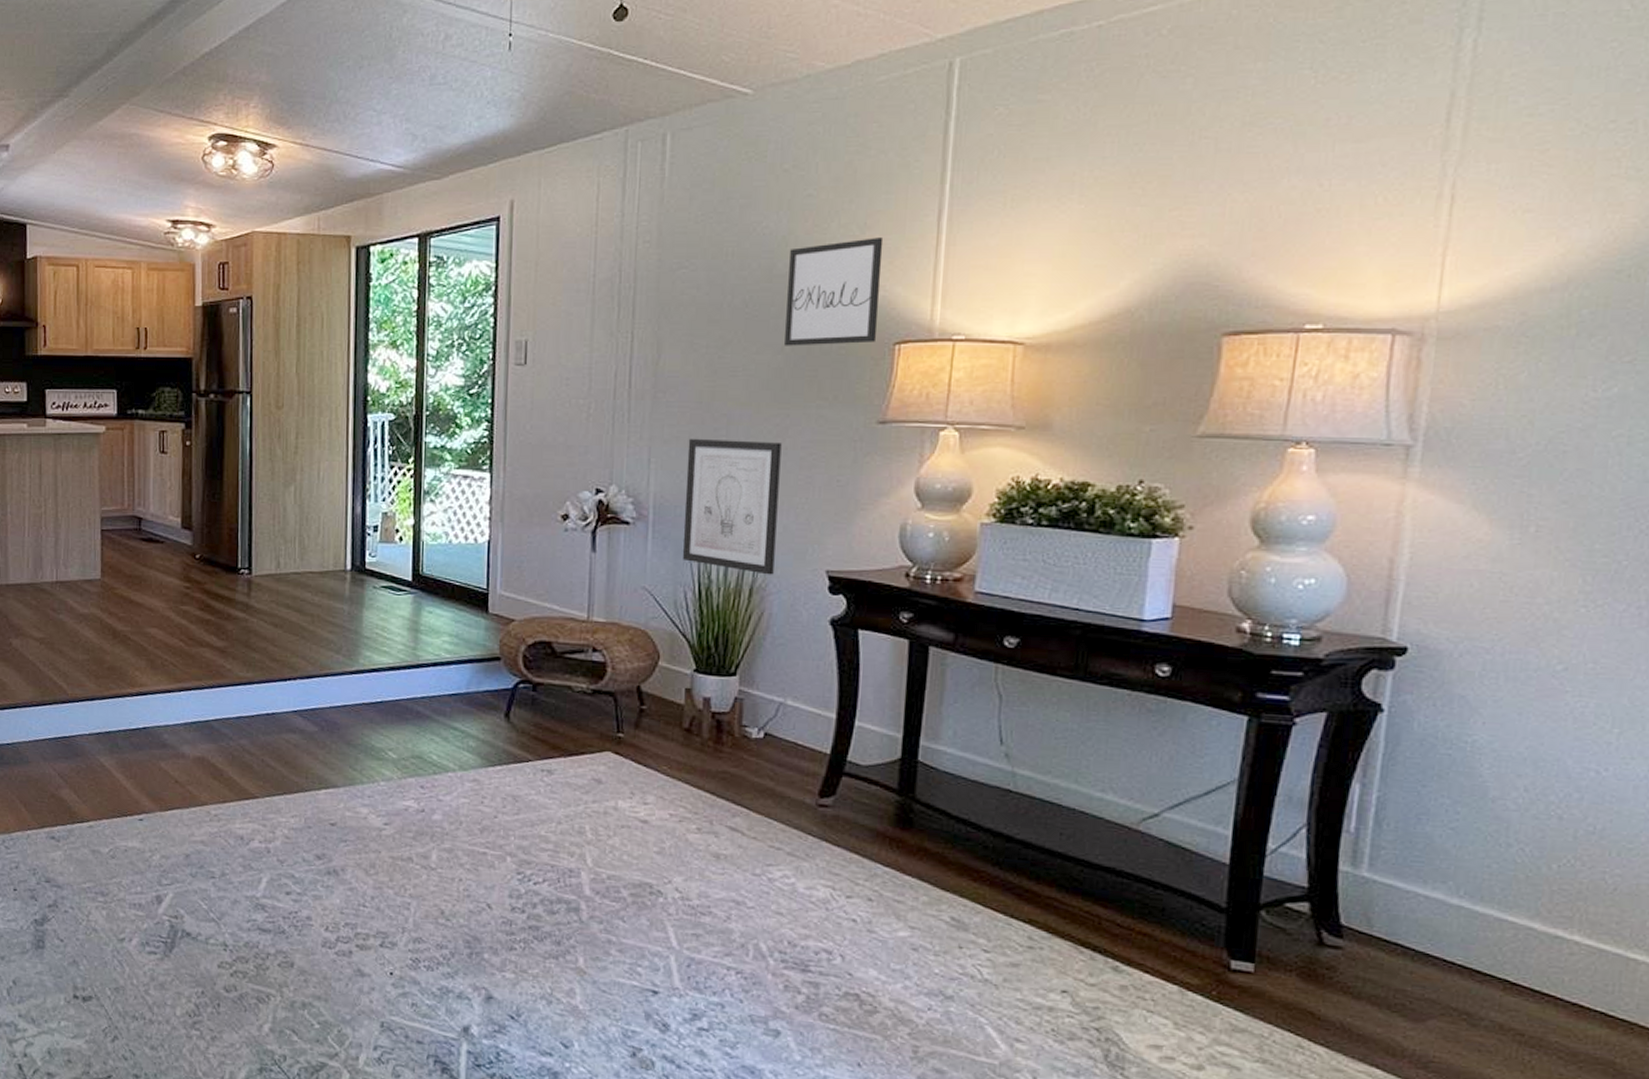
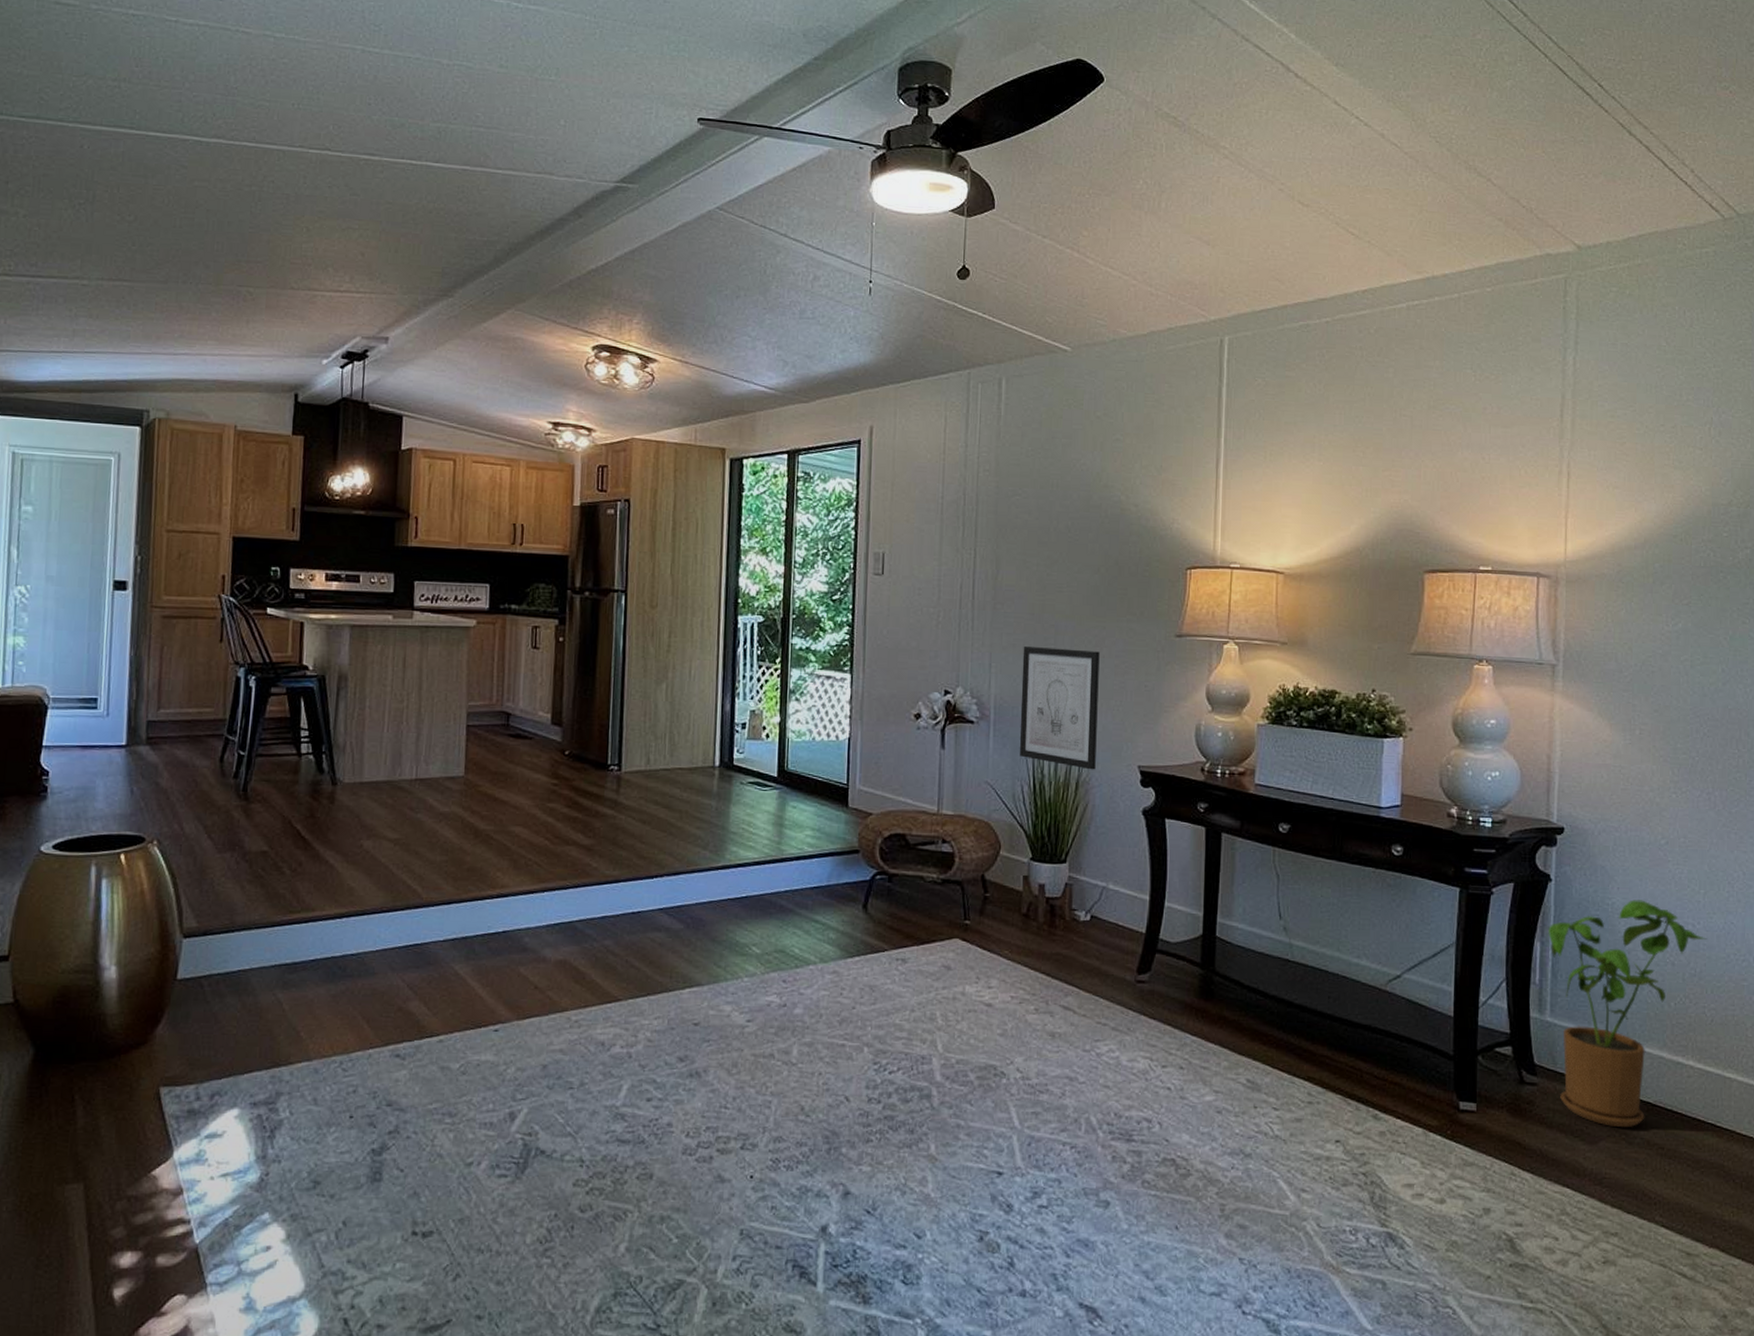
wall art: present [785,237,884,346] -> none [1100,478,1176,568]
house plant: none [1373,737,1618,1007] -> present [1548,899,1708,1128]

